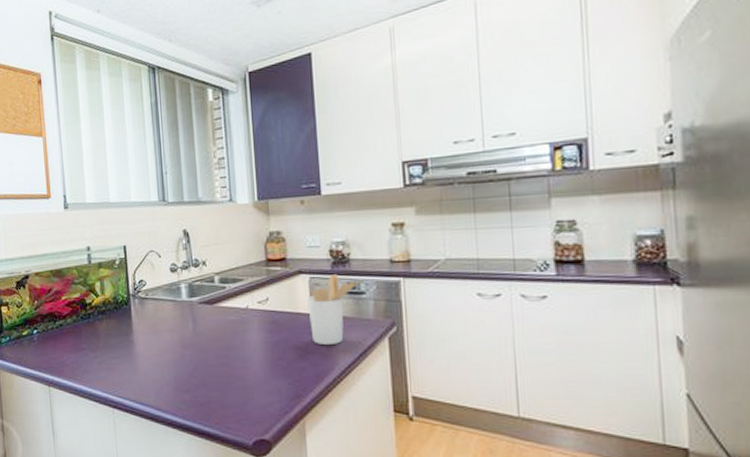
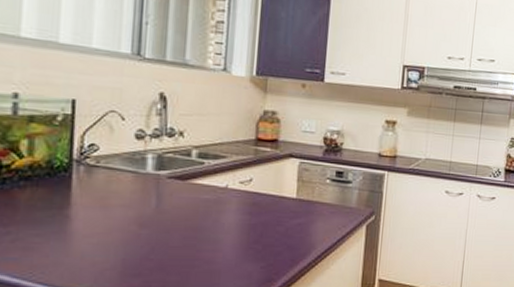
utensil holder: present [307,274,360,346] -> none [293,161,349,231]

